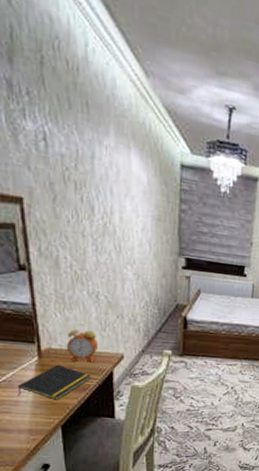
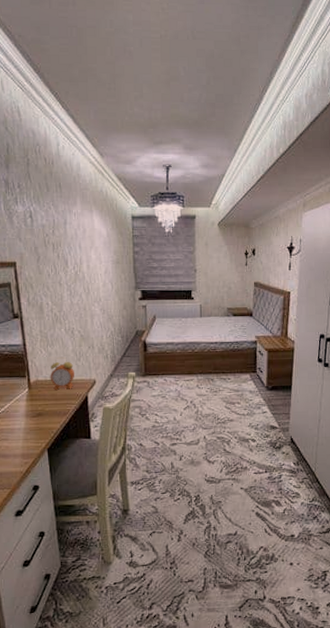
notepad: present [17,364,91,400] -> none [13,394,70,426]

